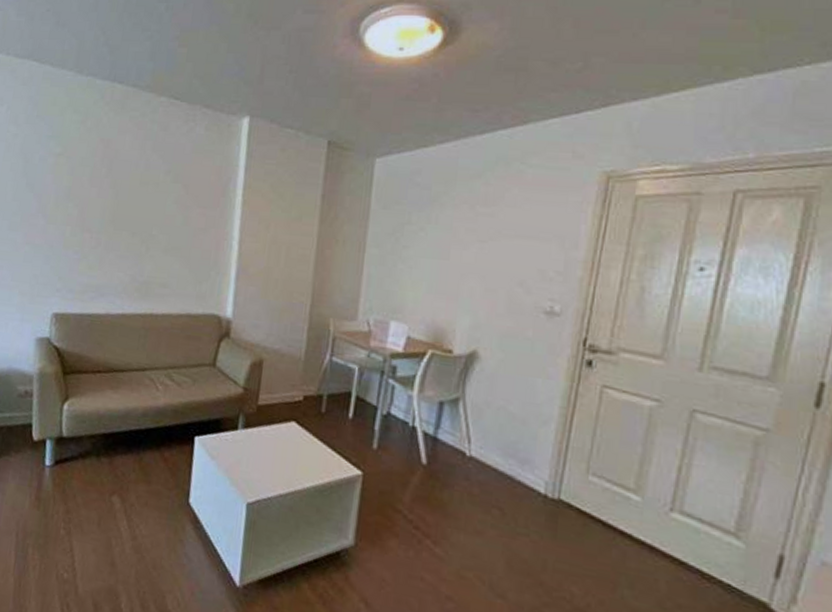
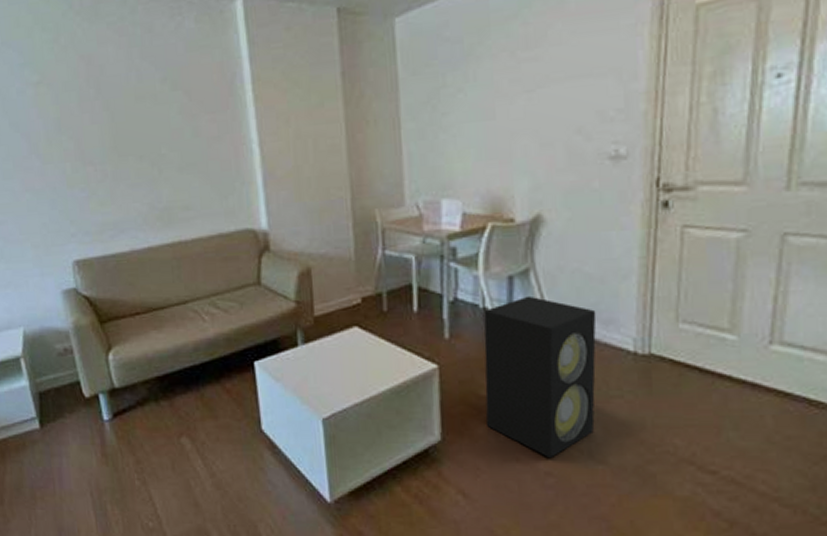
speaker: none [399,423,515,584] -> present [484,295,597,459]

